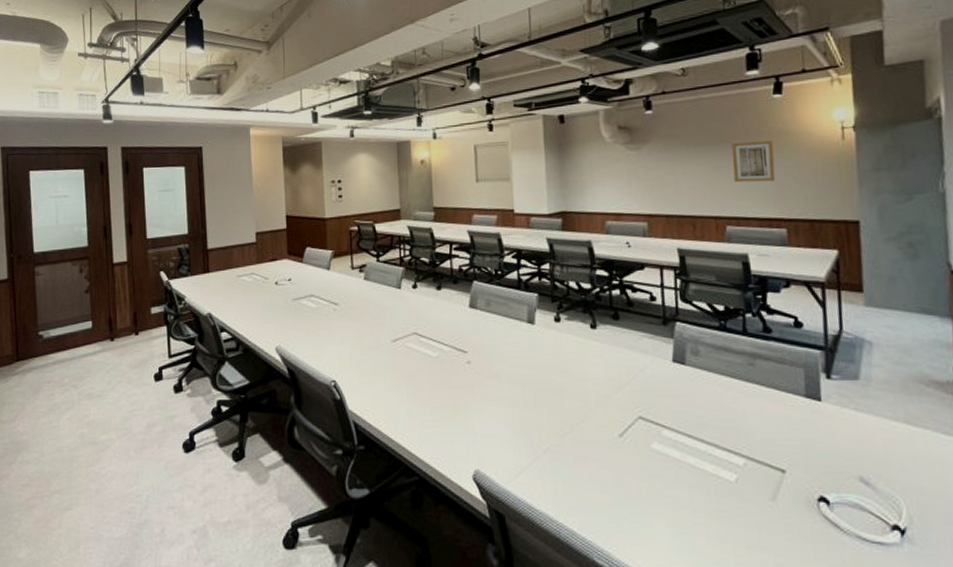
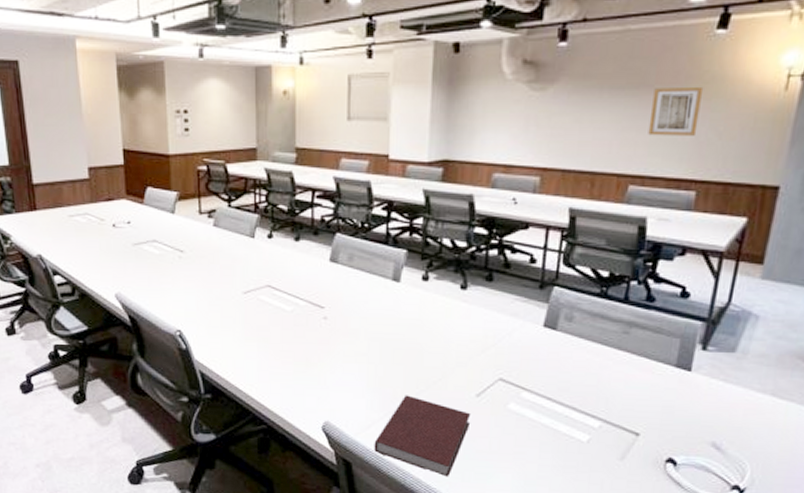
notebook: none [525,438,618,528] -> present [374,395,471,477]

